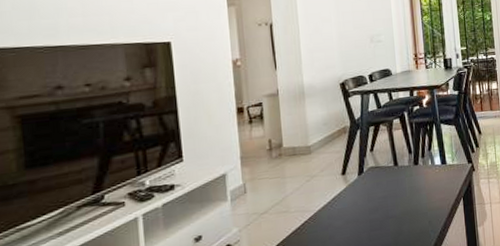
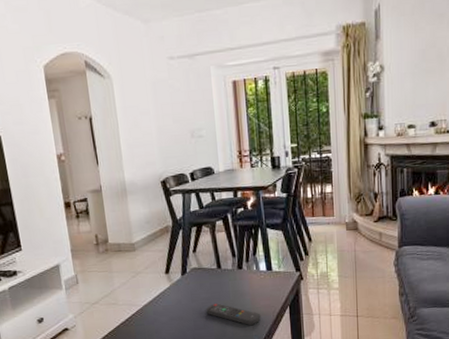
remote control: none [382,201,436,221] -> present [206,303,261,326]

